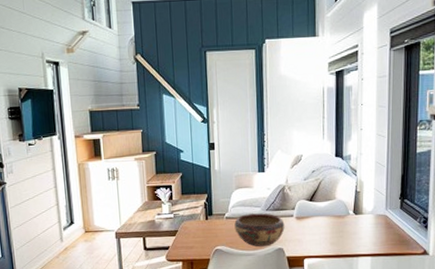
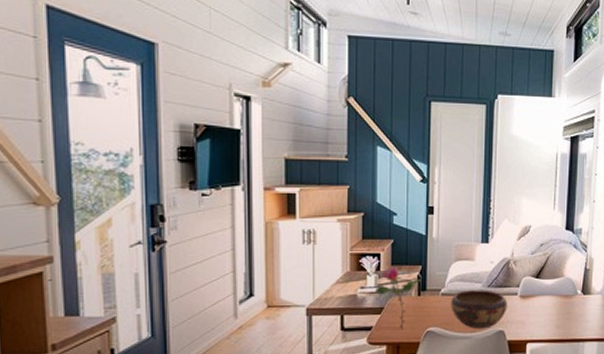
flower: none [170,195,207,248] -> present [376,266,420,329]

